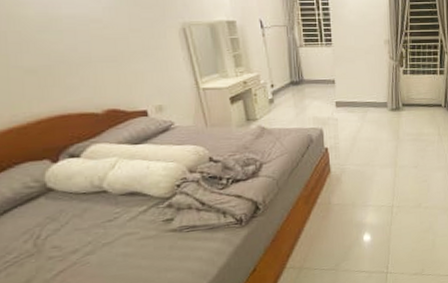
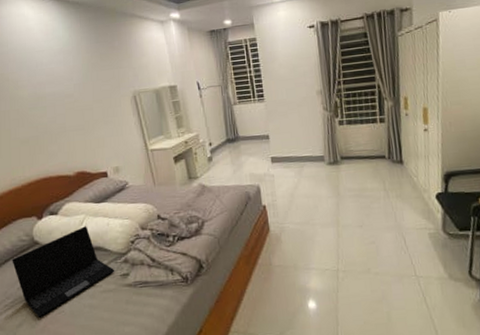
laptop: none [14,170,156,273] -> present [12,226,115,319]

